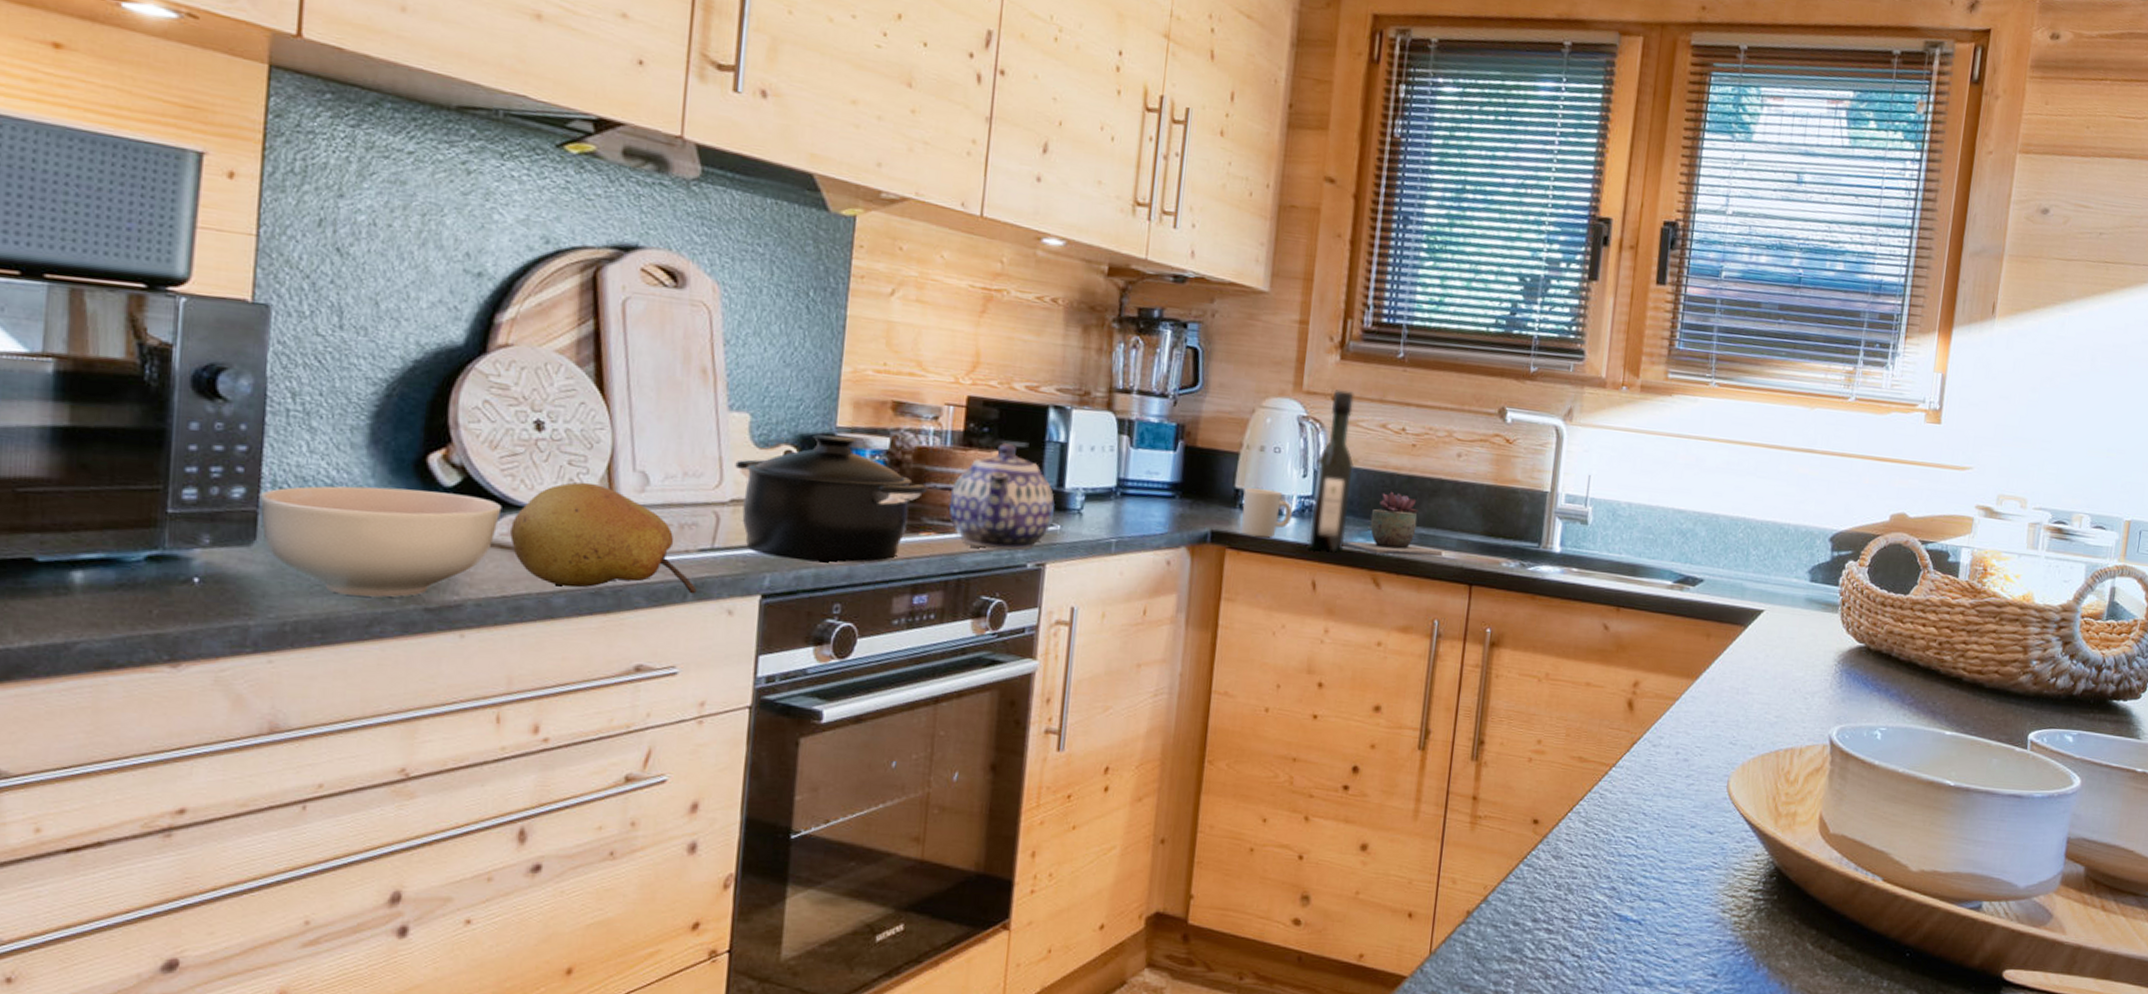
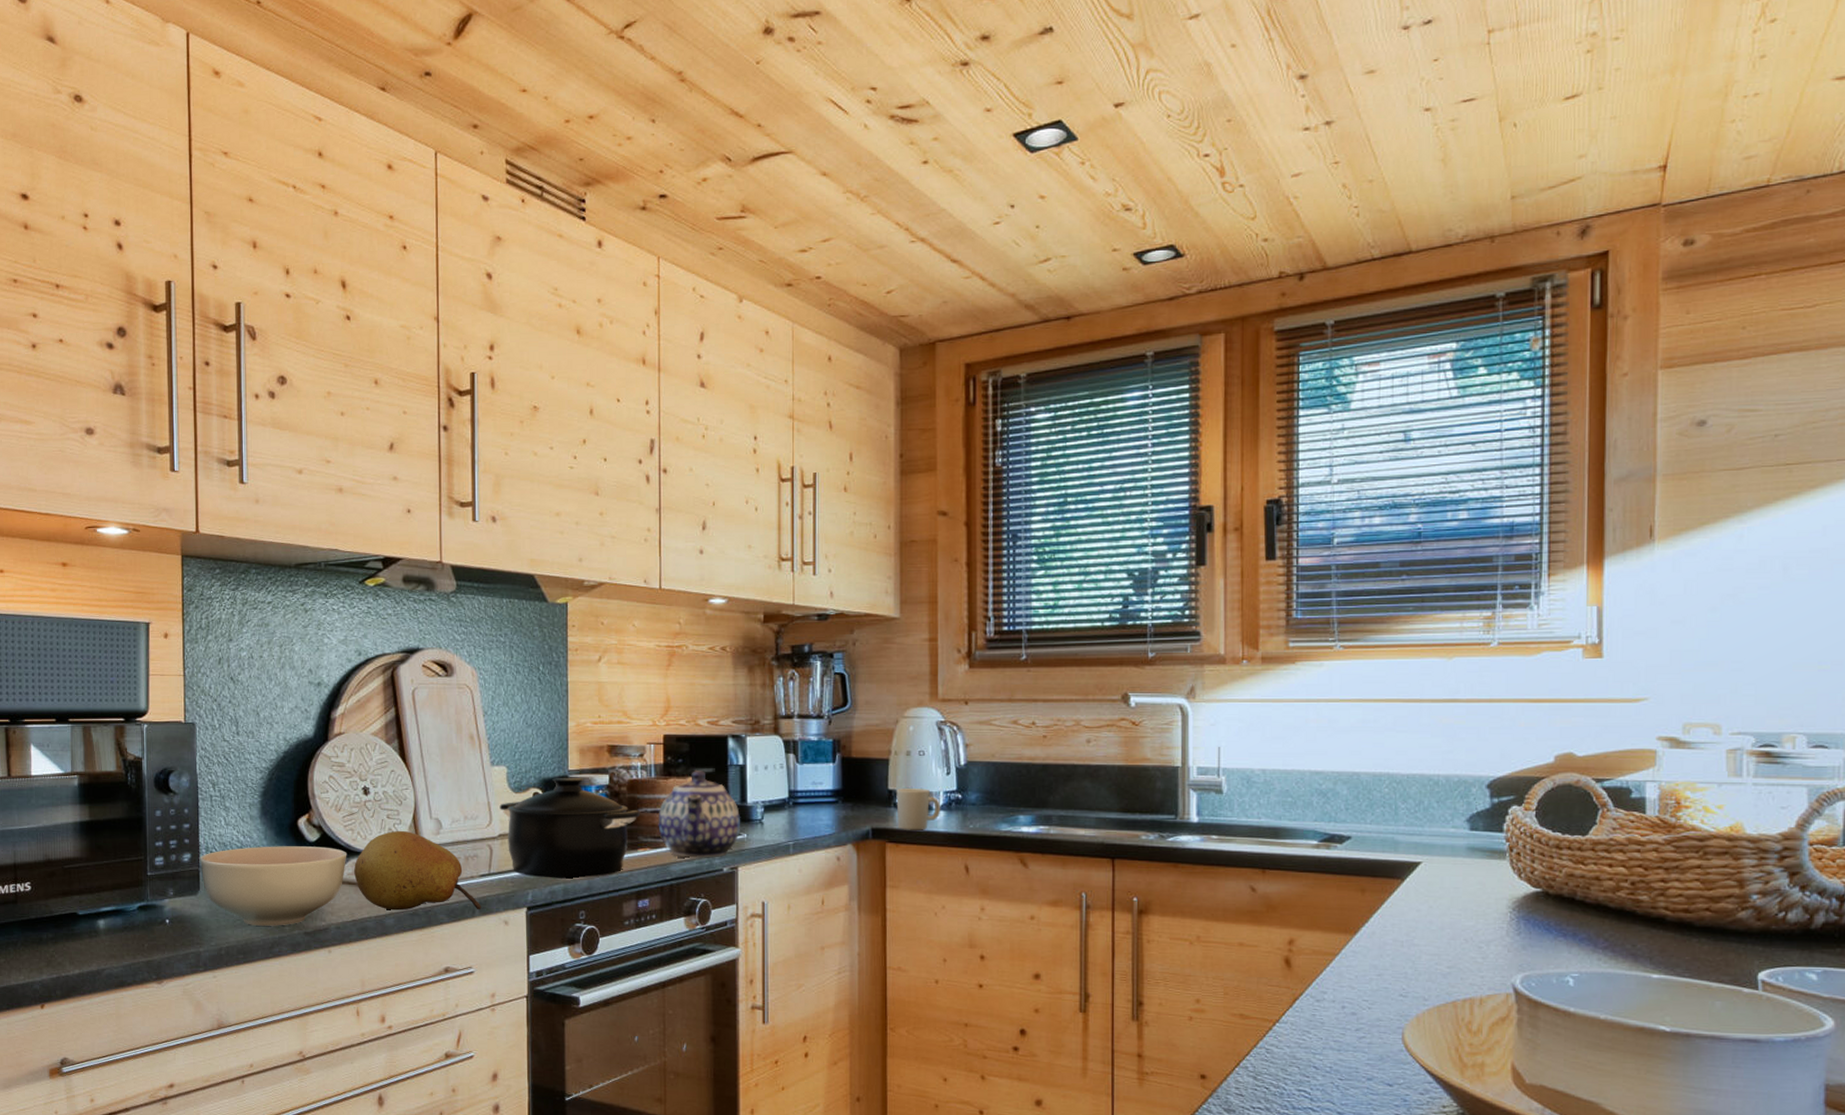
bottle: present [1308,389,1355,554] -> none [957,695,992,840]
succulent plant: present [1341,491,1443,557] -> none [988,779,1083,837]

